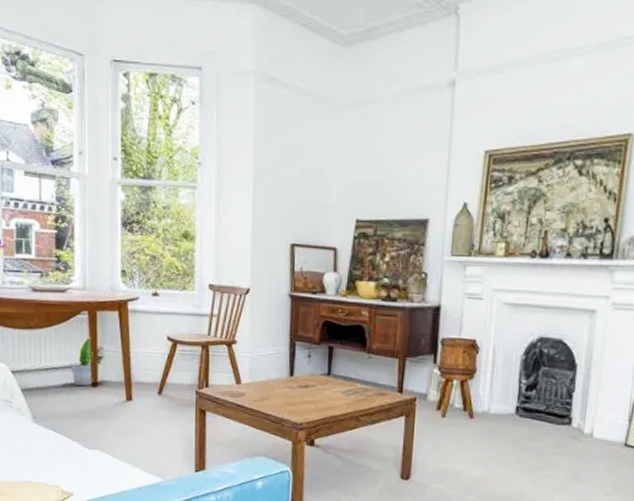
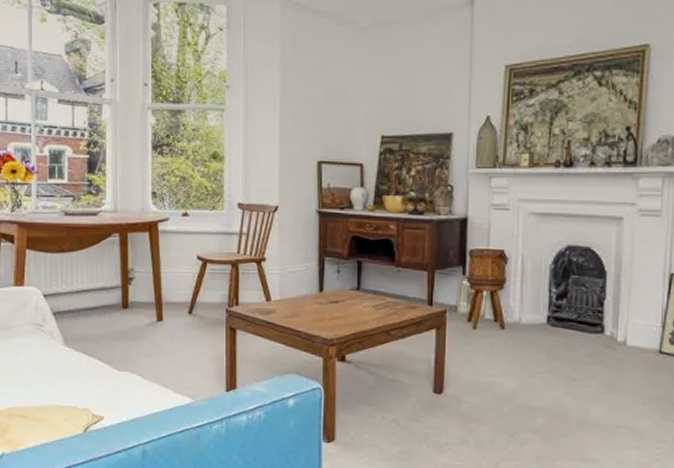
potted plant: present [70,337,93,386] -> none [101,258,124,308]

